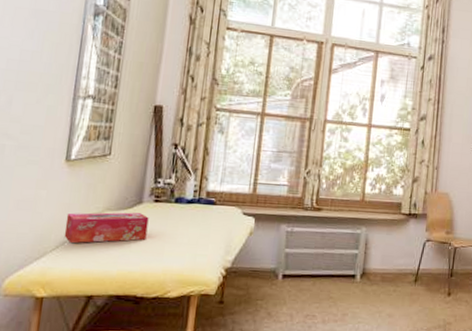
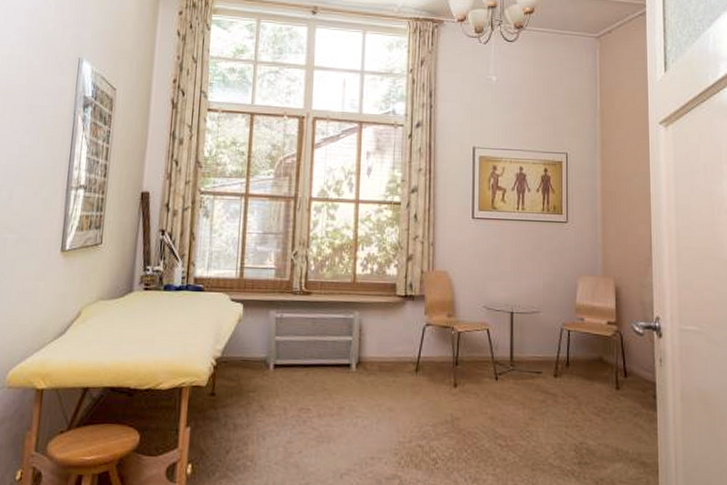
tissue box: present [64,212,149,244] -> none [61,301,140,335]

